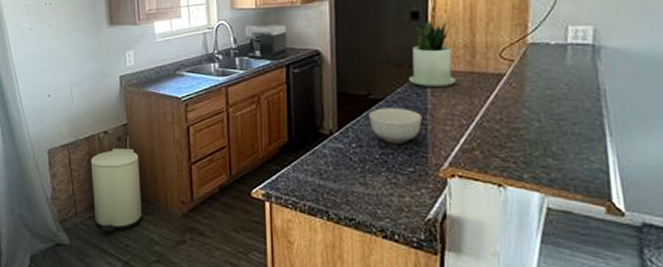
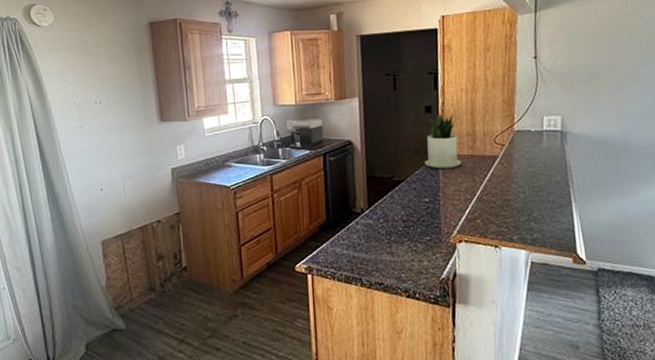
pedal bin: present [90,148,143,233] -> none [144,235,196,314]
bowl: present [369,107,422,144] -> none [393,187,436,218]

